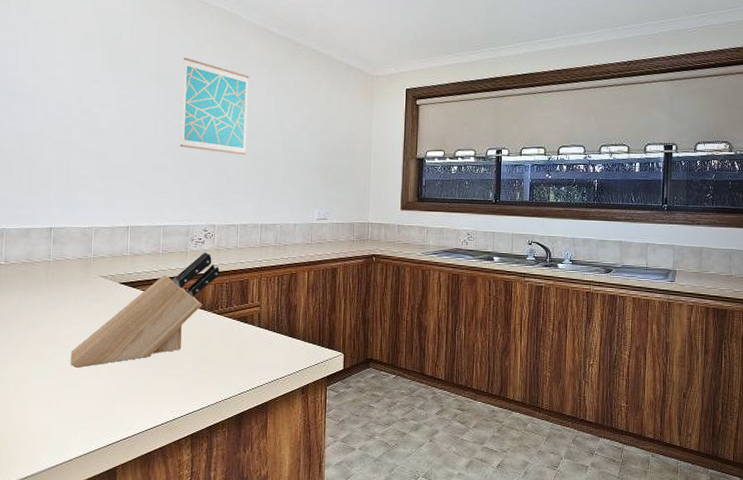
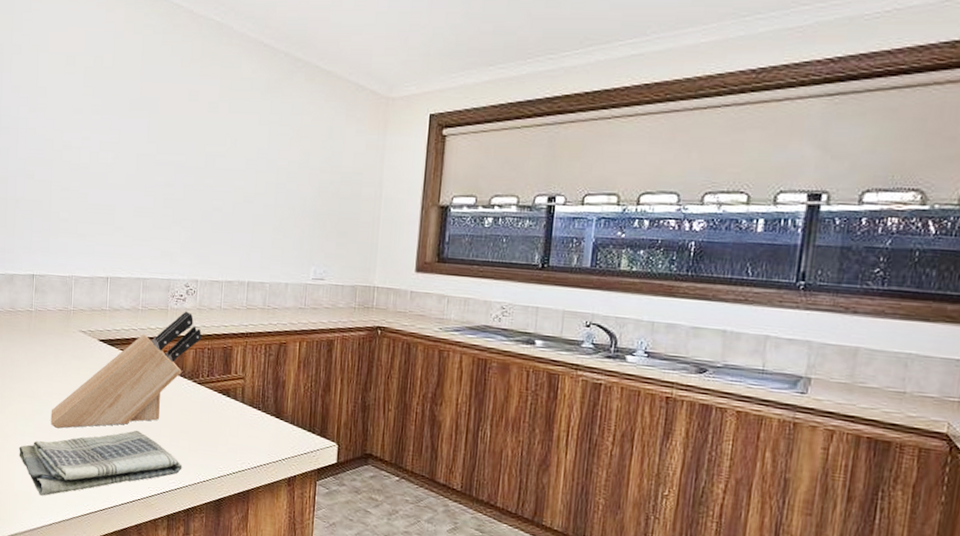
dish towel: none [36,361,205,434] -> present [19,430,183,496]
wall art: present [179,57,250,155] -> none [162,80,241,198]

